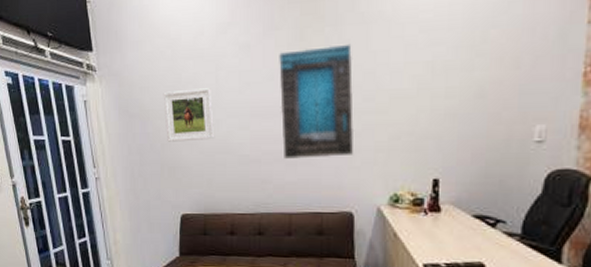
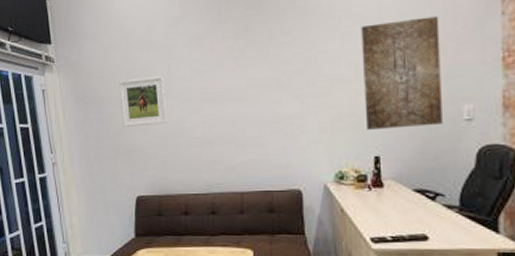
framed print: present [279,43,355,160] -> none [227,34,300,142]
wall art: none [426,25,516,151] -> present [361,16,442,131]

